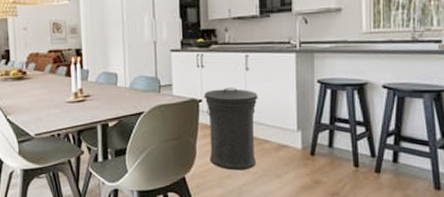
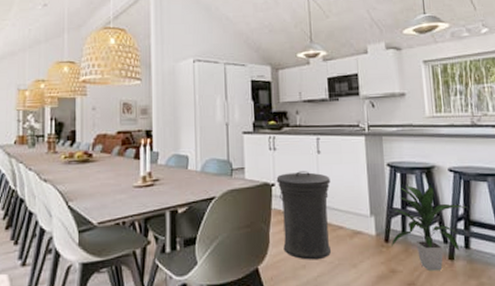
indoor plant: none [316,101,399,183] -> present [390,185,467,272]

